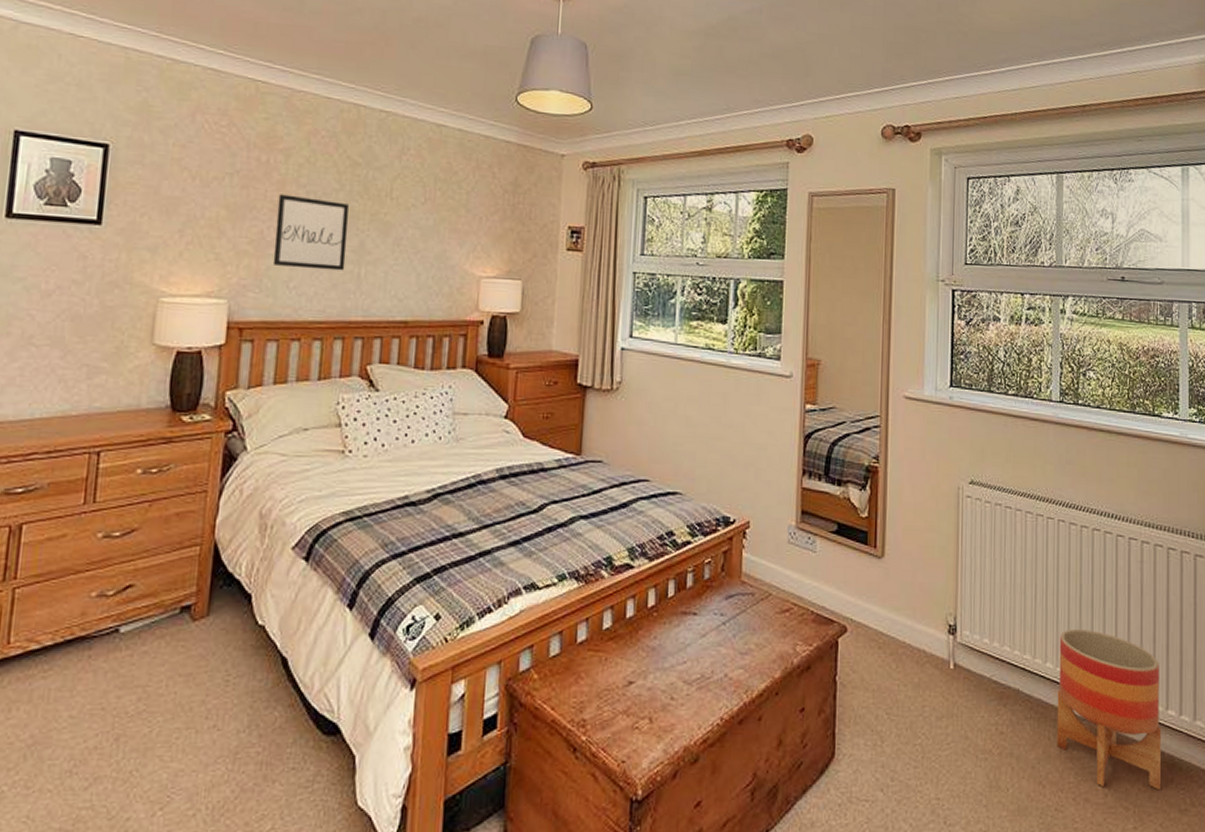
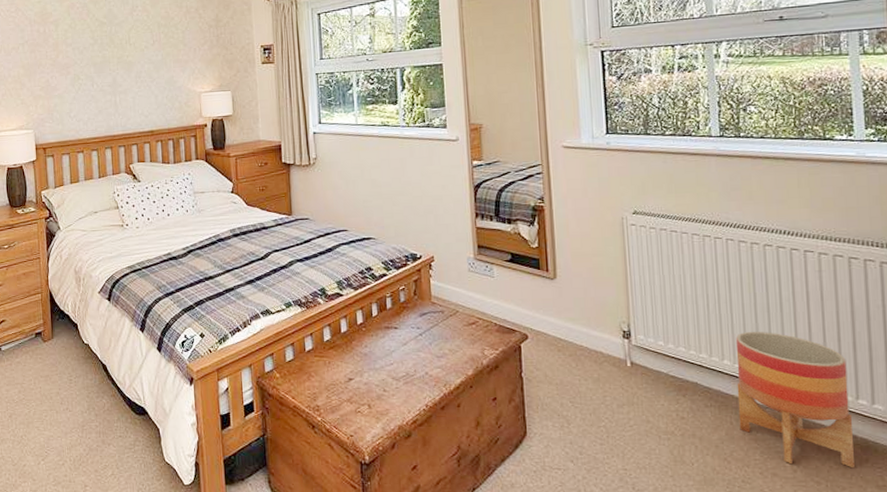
wall art: present [272,194,349,271] -> none [55,52,106,103]

